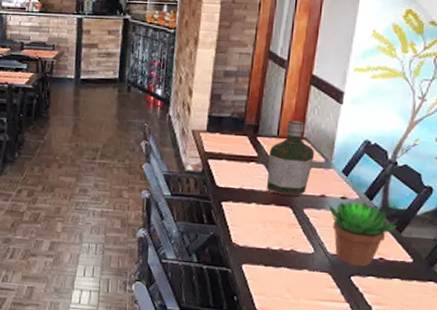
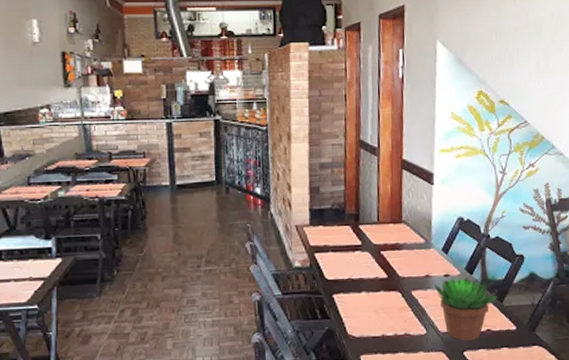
bottle: present [267,120,315,196] -> none [372,205,415,280]

